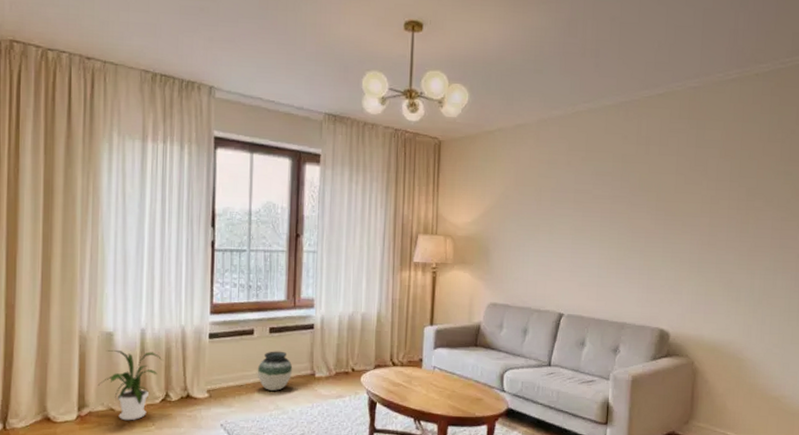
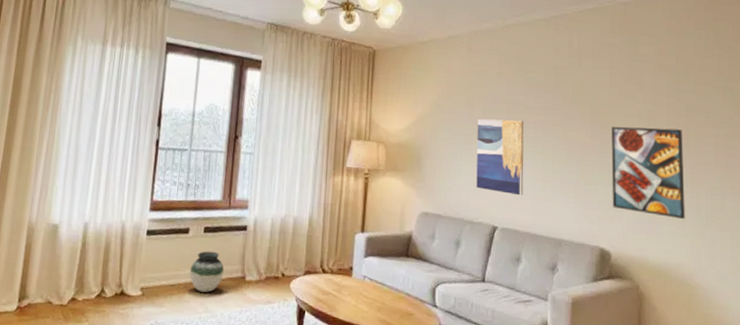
house plant: present [98,349,164,421] -> none [40,242,103,316]
wall art: none [543,209,591,283] -> present [476,118,524,196]
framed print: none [672,212,742,299] -> present [611,126,685,220]

